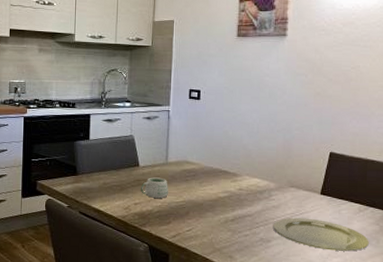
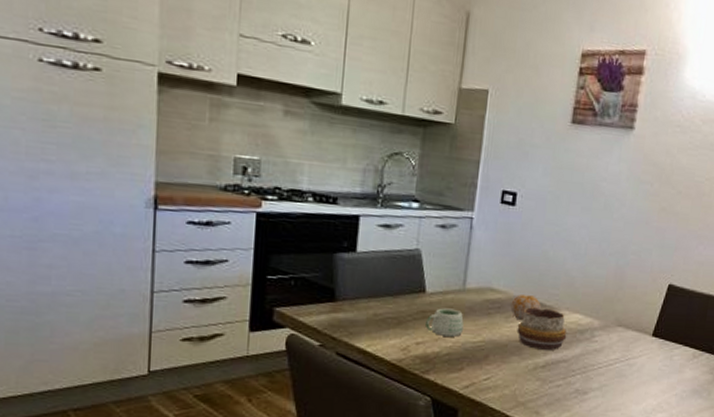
fruit: none [203,165,226,185] -> present [510,295,541,321]
decorative bowl: none [209,174,249,207] -> present [517,307,567,350]
plate: present [273,217,369,252] -> none [592,364,700,405]

